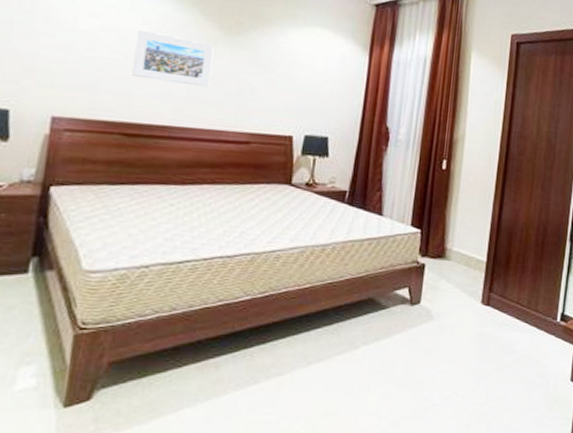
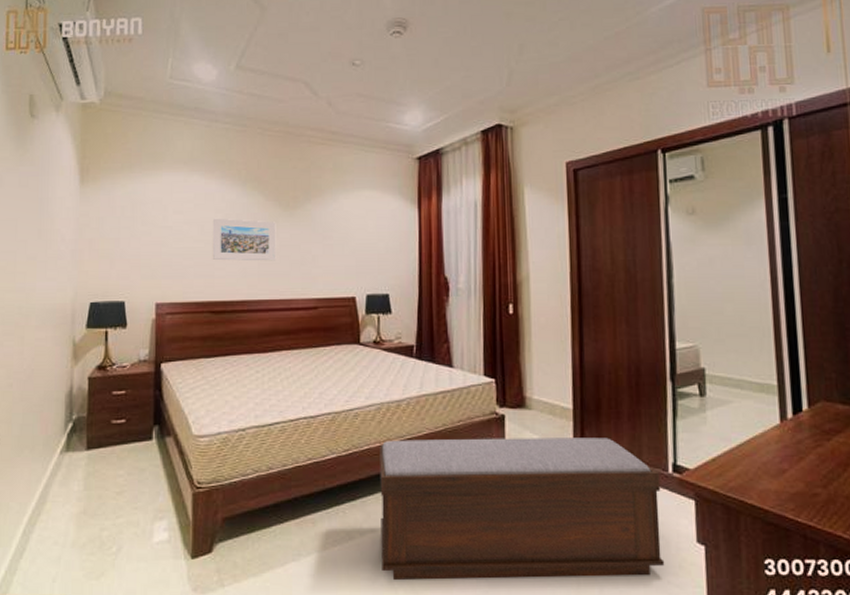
bench: none [284,283,550,424] -> present [379,438,665,581]

